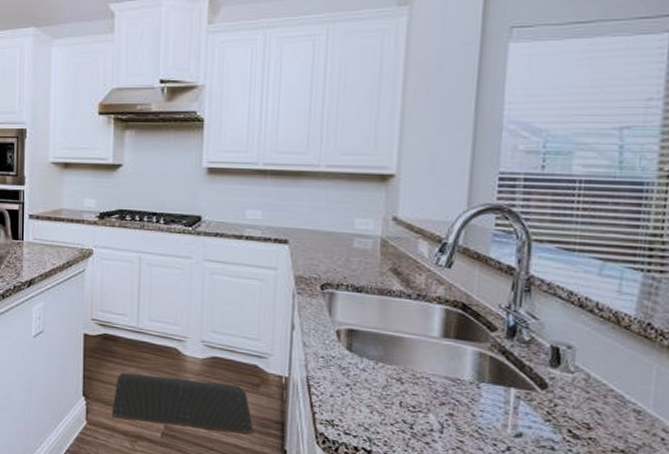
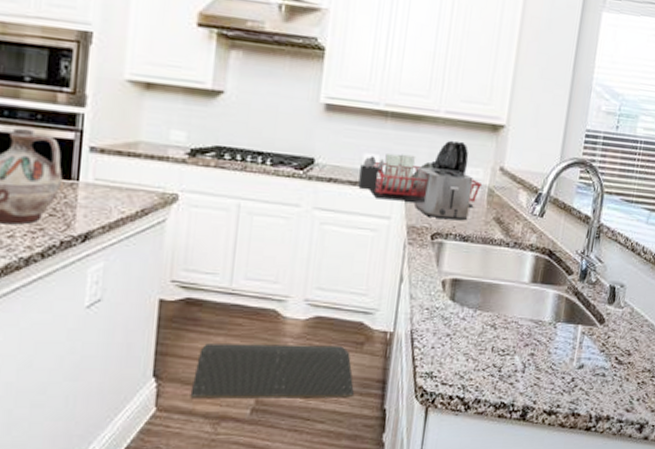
dish rack: none [243,193,374,259] -> present [358,140,483,208]
toaster: none [300,220,363,271] -> present [413,167,473,220]

